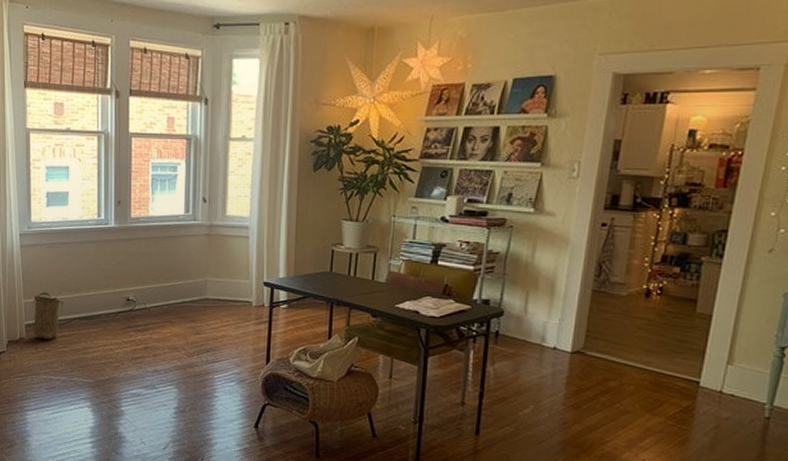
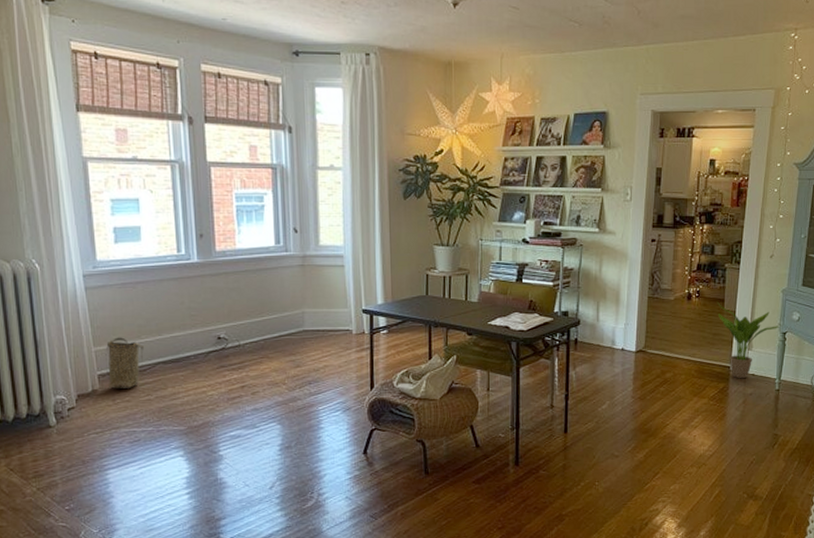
potted plant: none [685,301,779,399] -> present [716,301,781,379]

